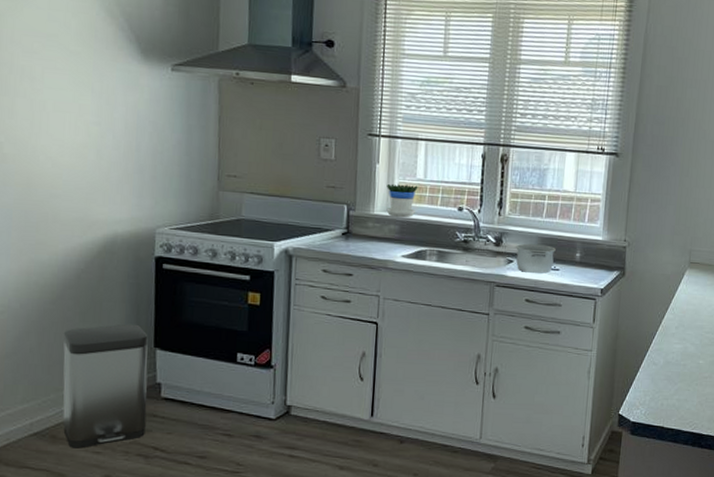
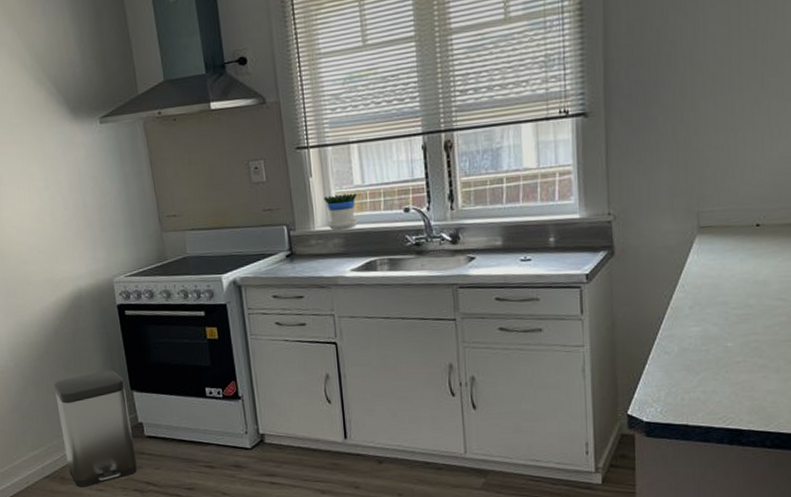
cooking pot: present [515,243,557,274] -> none [475,234,525,269]

